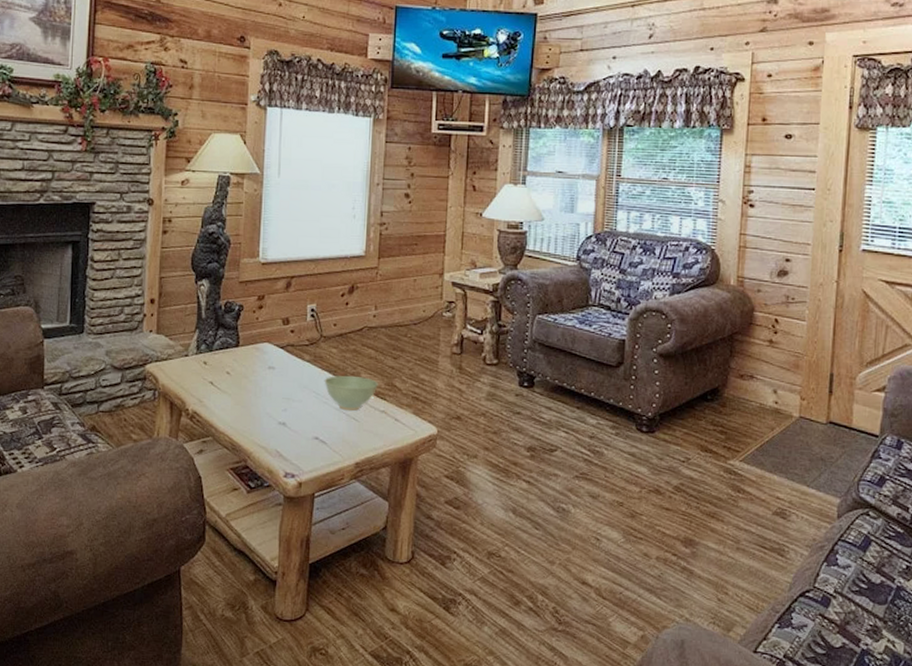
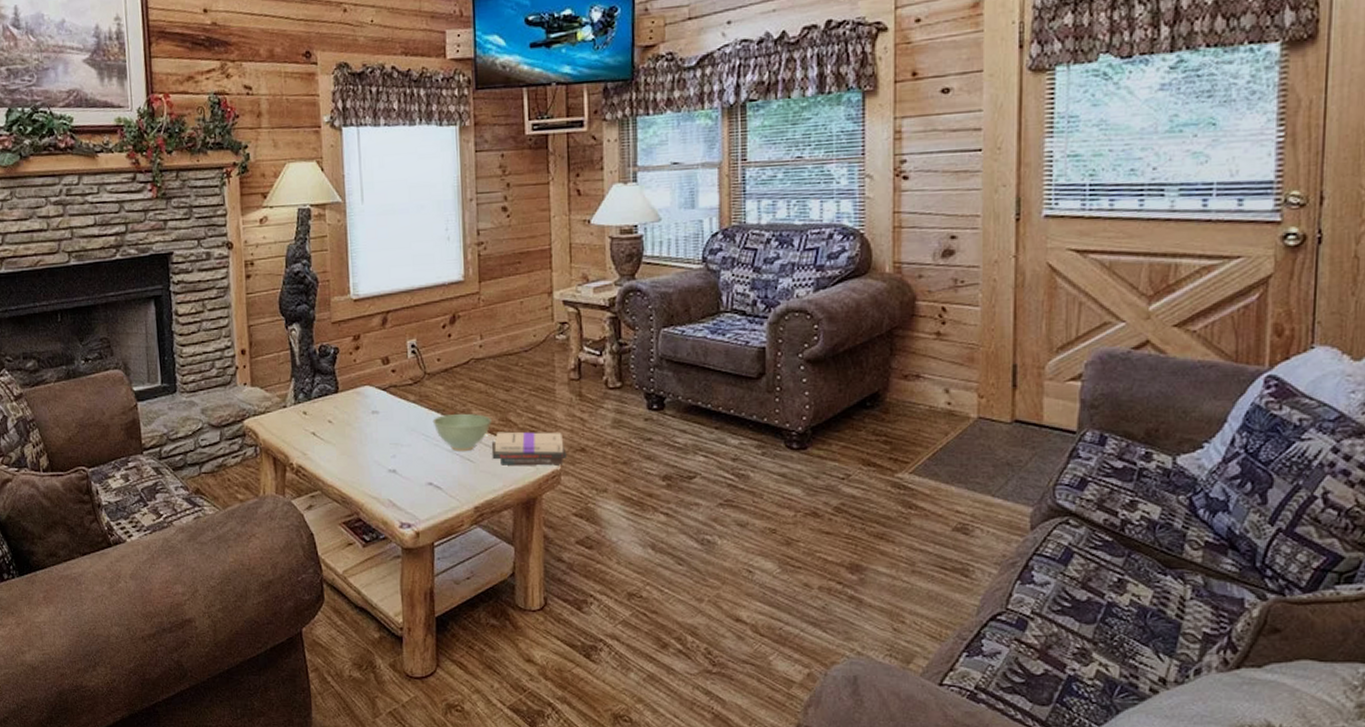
books: none [375,395,444,431] -> present [491,431,568,466]

